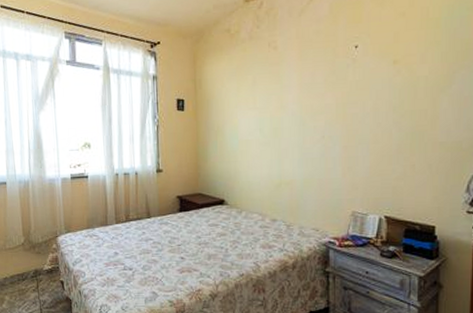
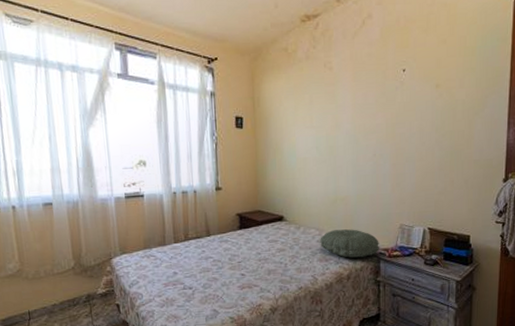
pillow: none [263,215,328,246] -> present [320,229,379,258]

